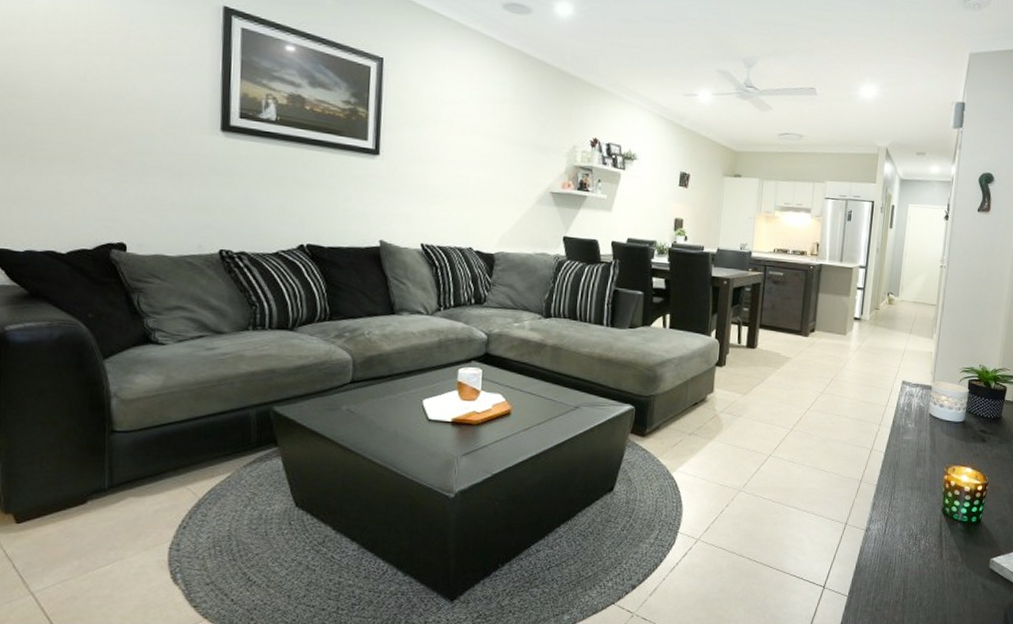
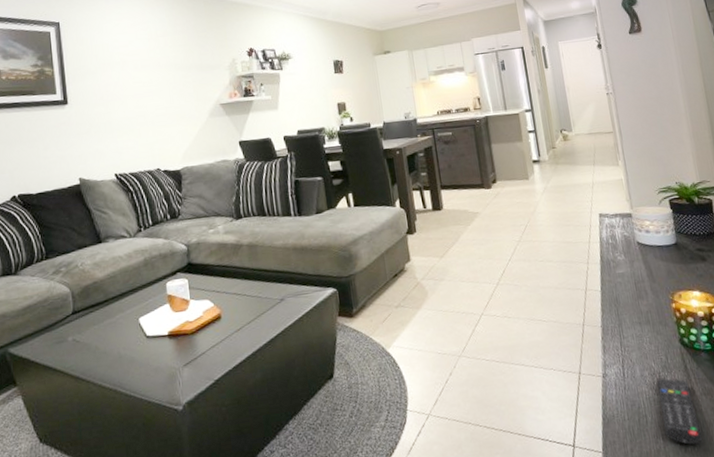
remote control: none [906,539,939,600] -> present [656,378,703,445]

